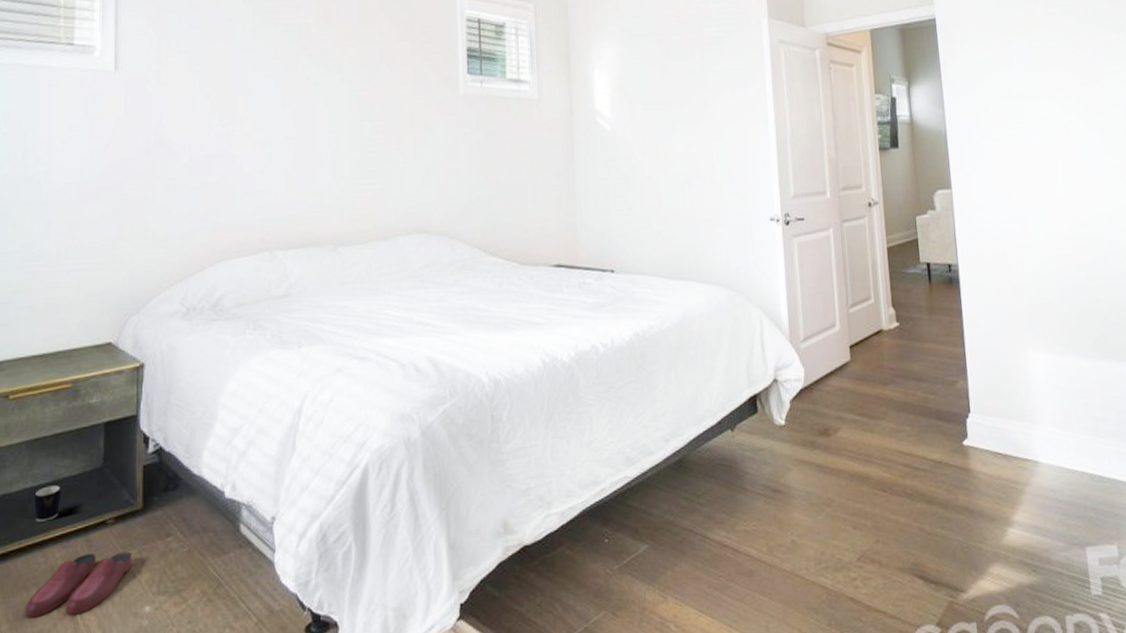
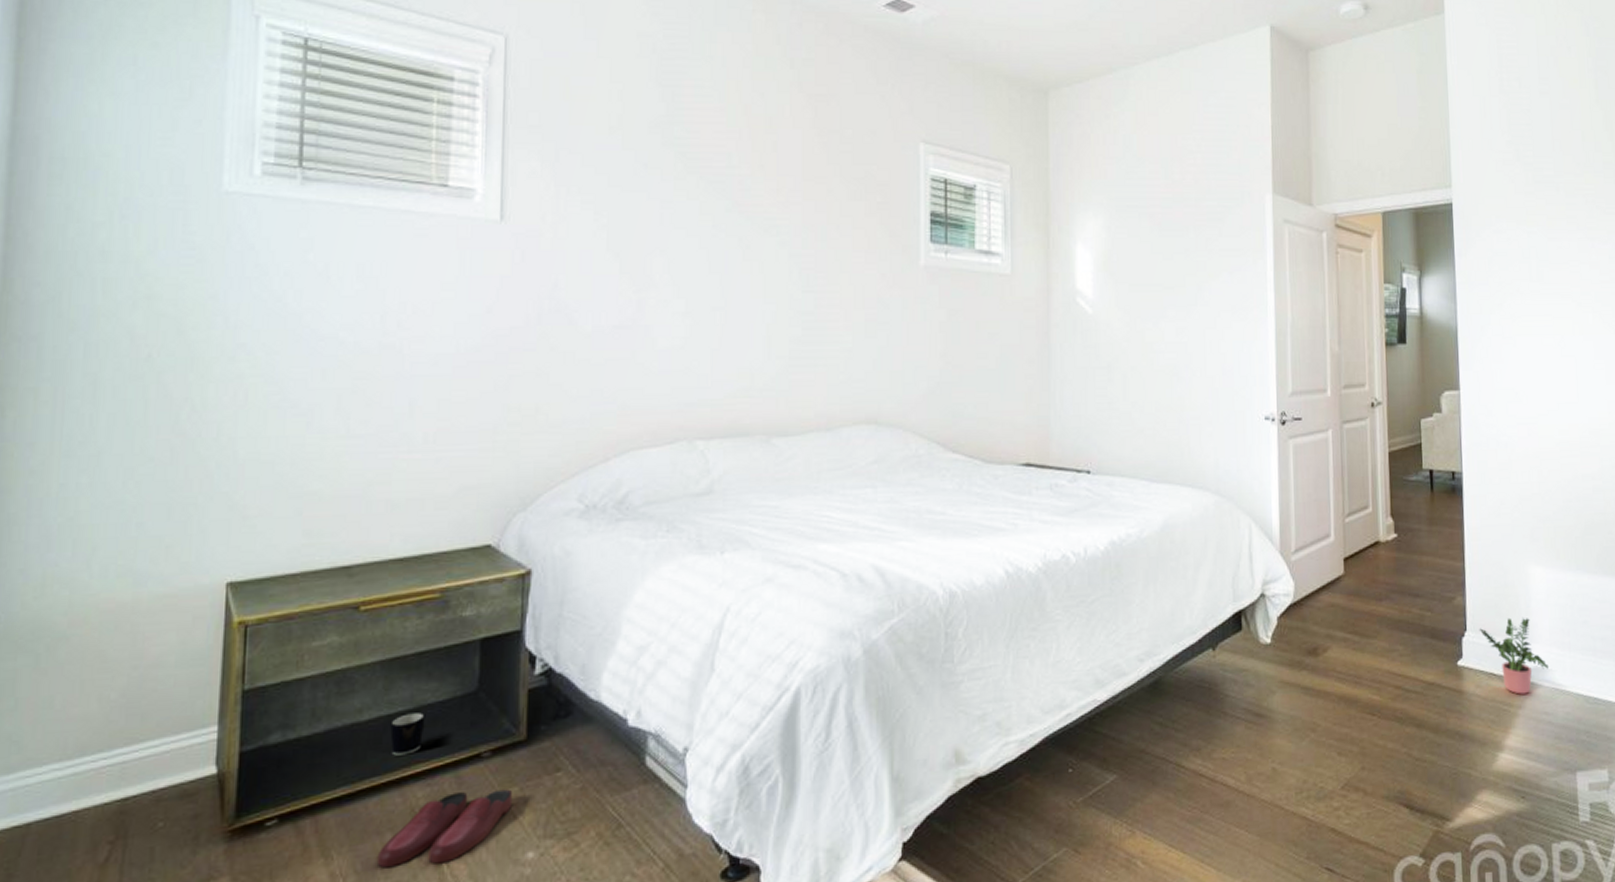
potted plant: none [982,399,1053,473] -> present [1479,617,1550,695]

